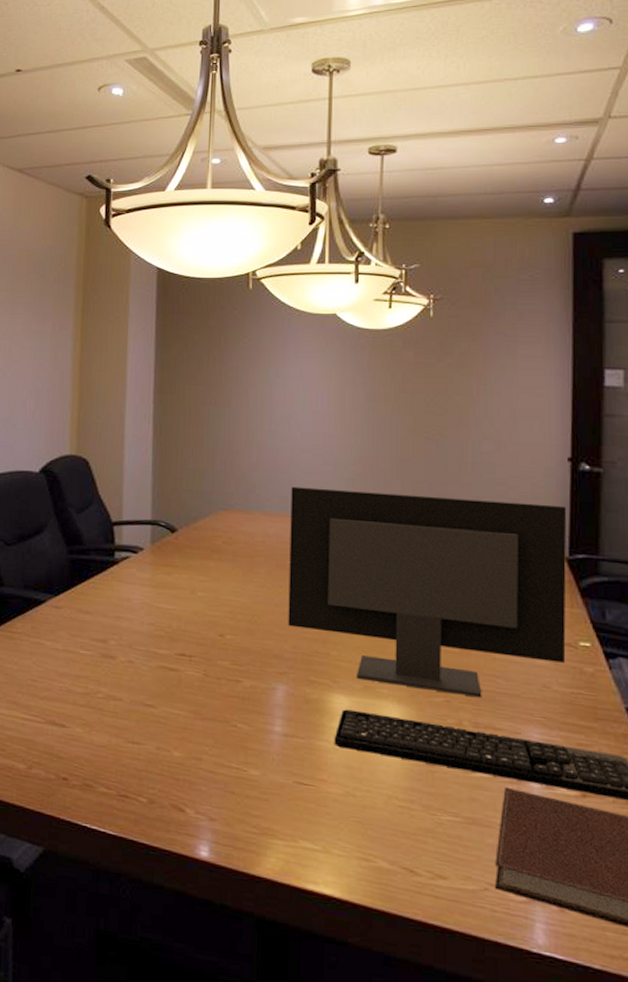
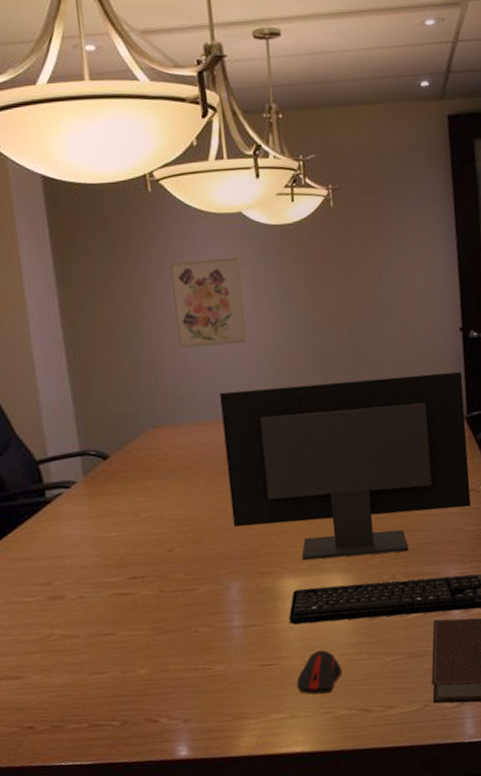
wall art: none [256,354,330,441] -> present [168,255,249,349]
computer mouse: none [334,784,387,837] -> present [296,650,342,695]

